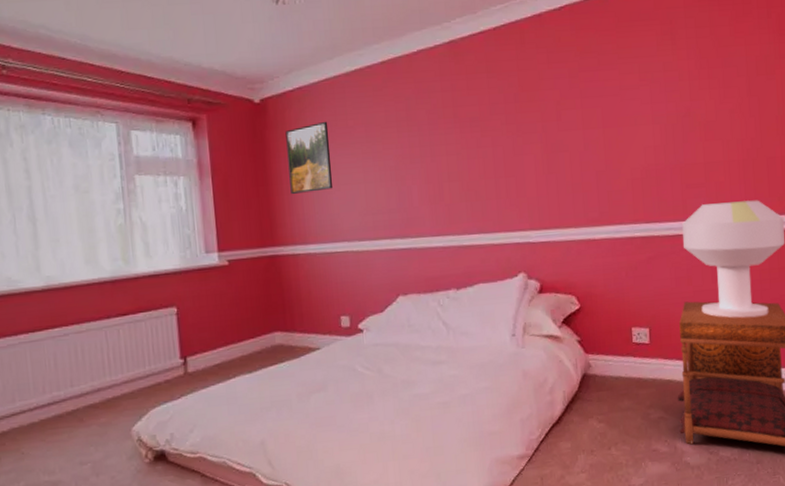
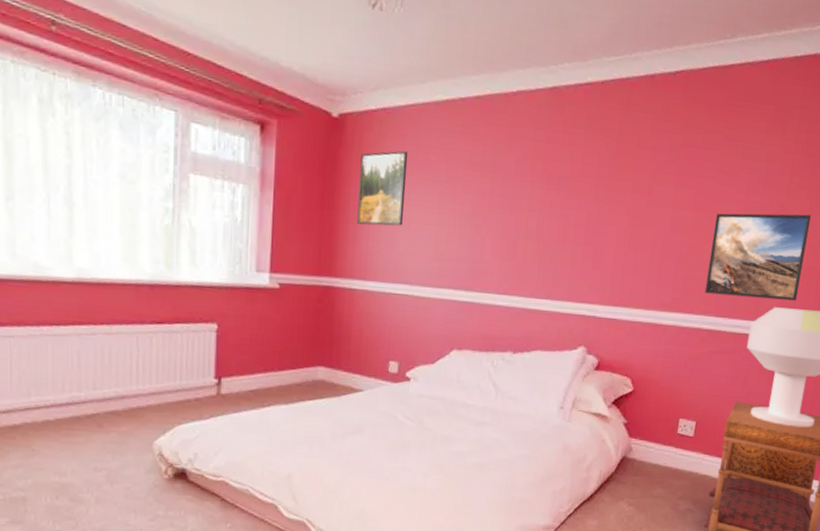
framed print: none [625,112,723,203] -> present [704,213,812,301]

